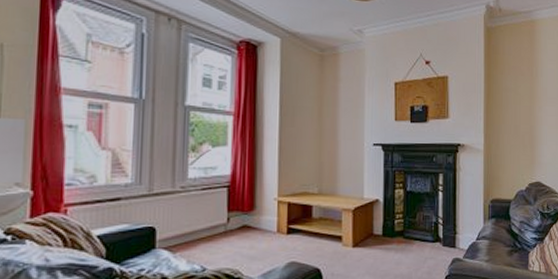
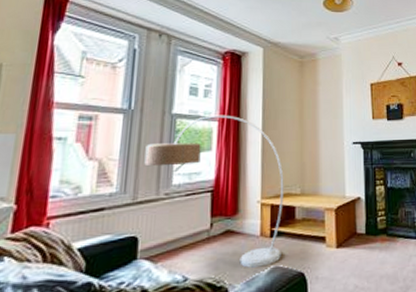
floor lamp: none [158,108,301,262] -> present [144,115,284,268]

